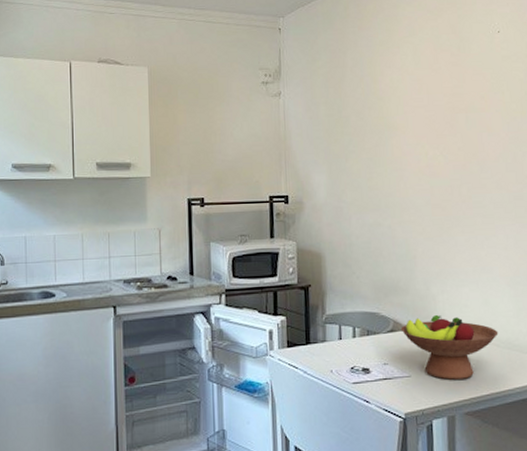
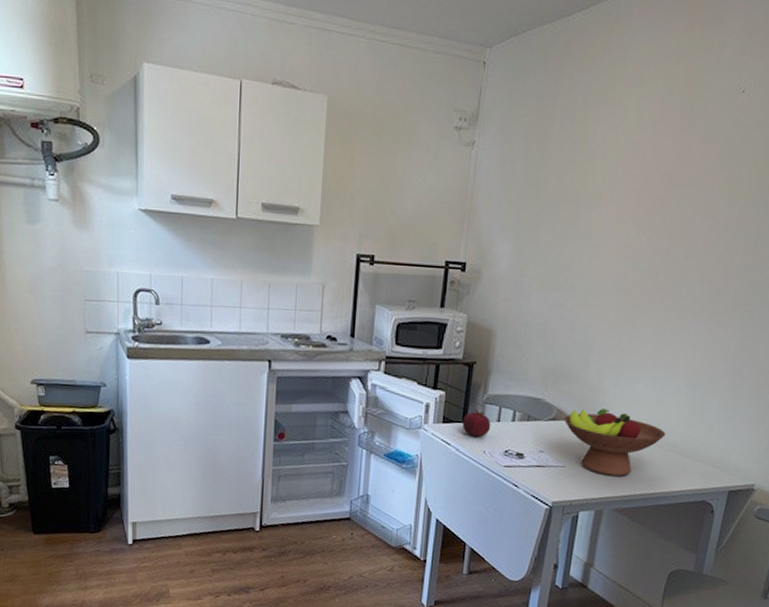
fruit: none [306,330,334,358] -> present [462,409,491,438]

